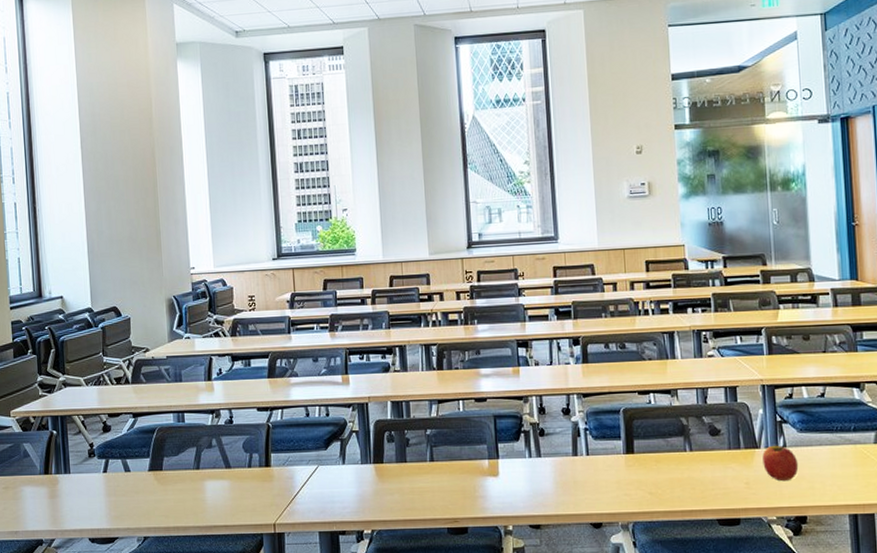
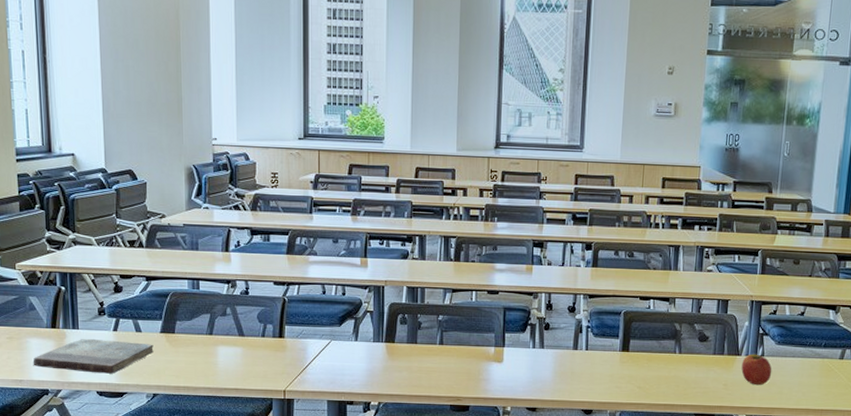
book: none [27,482,143,519] -> present [33,338,154,374]

